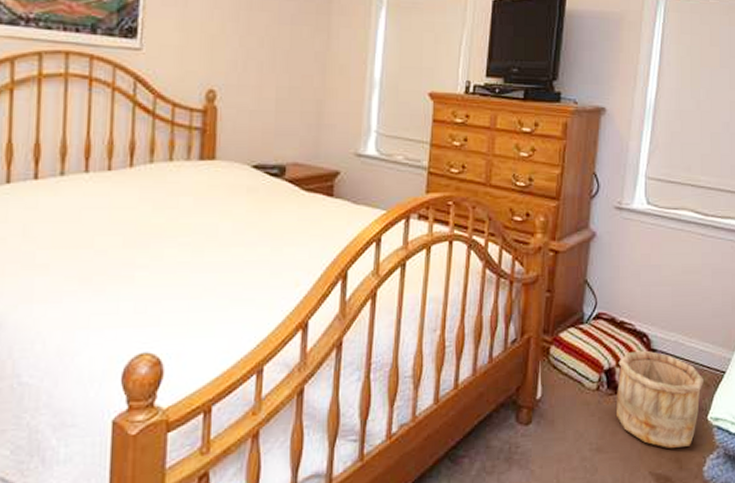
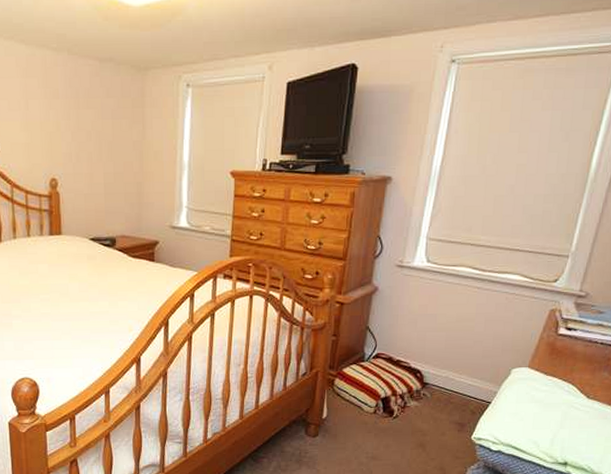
wooden bucket: present [615,350,705,449] -> none [389,383,471,460]

